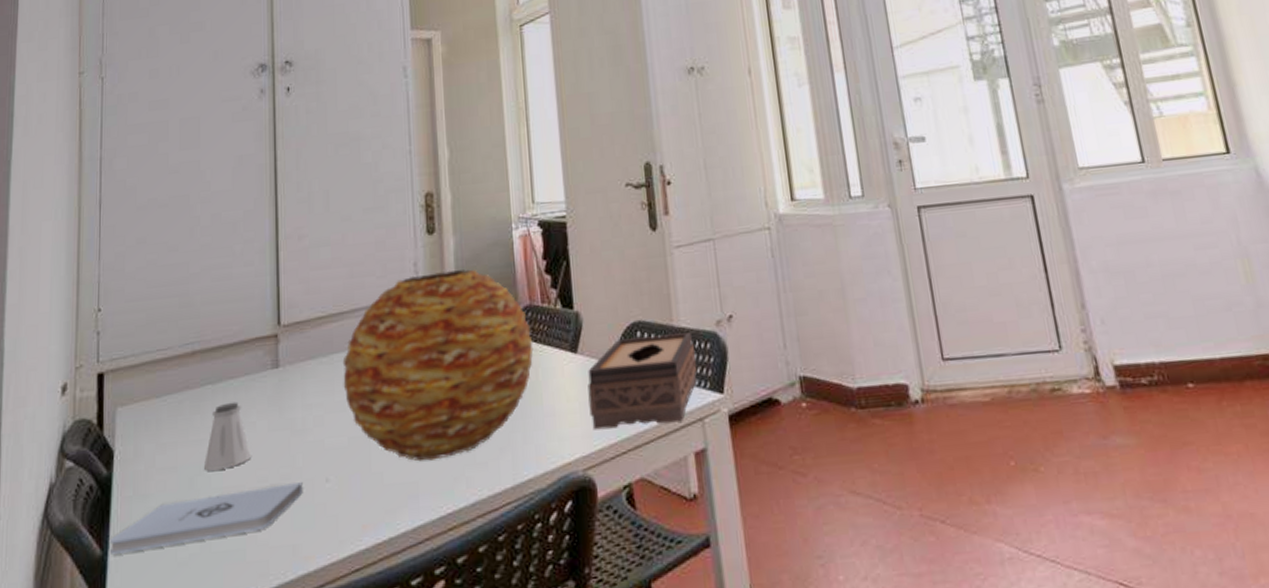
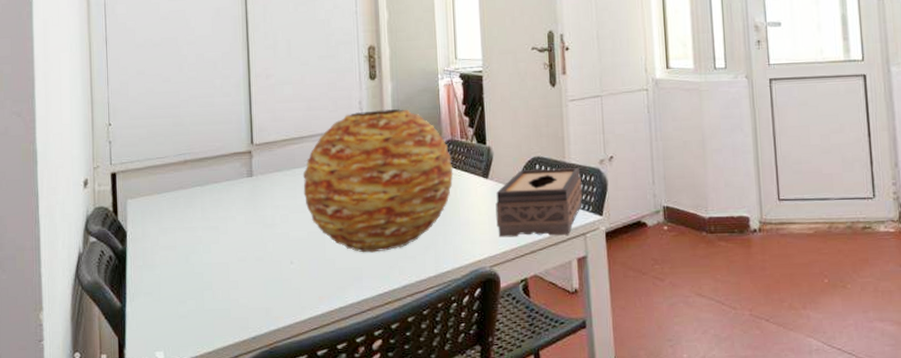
notepad: present [109,482,303,554] -> none [126,263,273,307]
saltshaker: present [203,401,251,471] -> none [196,200,233,251]

